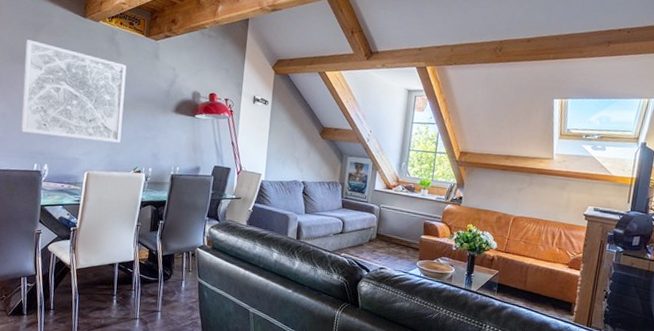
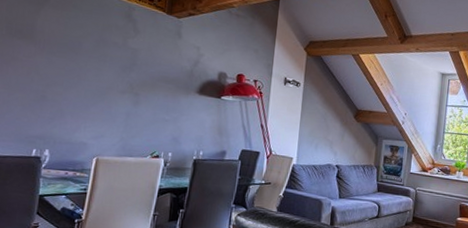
wall art: present [20,39,127,143] -> none [17,13,145,126]

